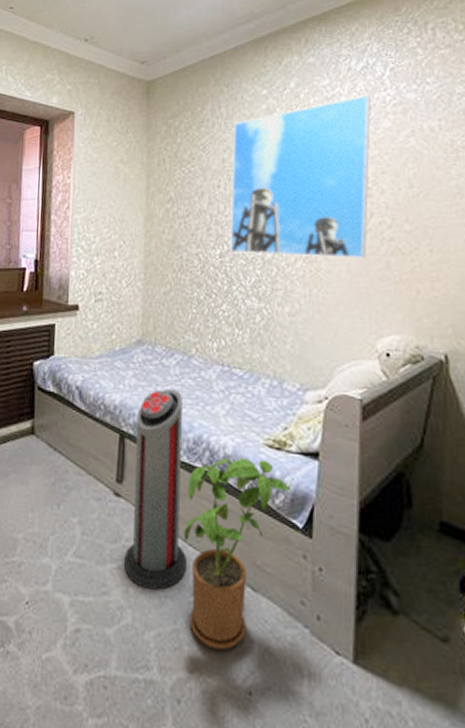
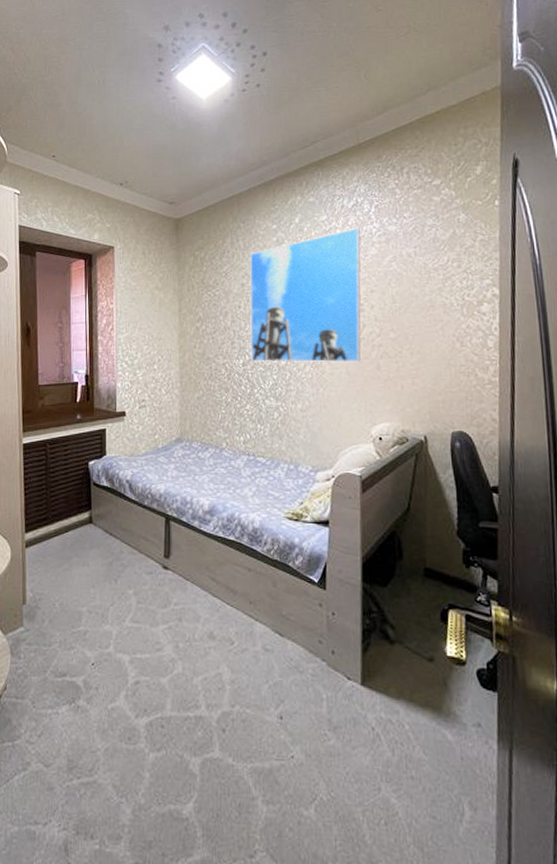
air purifier: present [123,388,188,590] -> none [173,477,227,643]
house plant: present [183,458,290,651] -> none [222,530,307,687]

